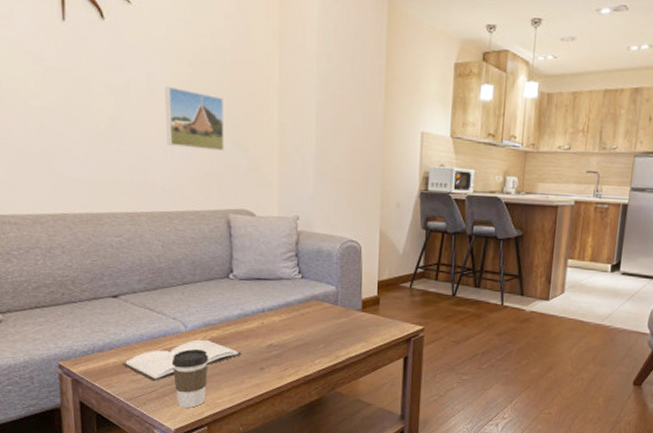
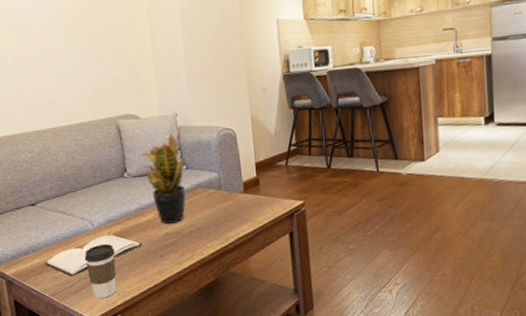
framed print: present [165,85,224,152] -> none [54,18,107,69]
potted plant: none [248,237,312,335] -> present [138,133,193,224]

